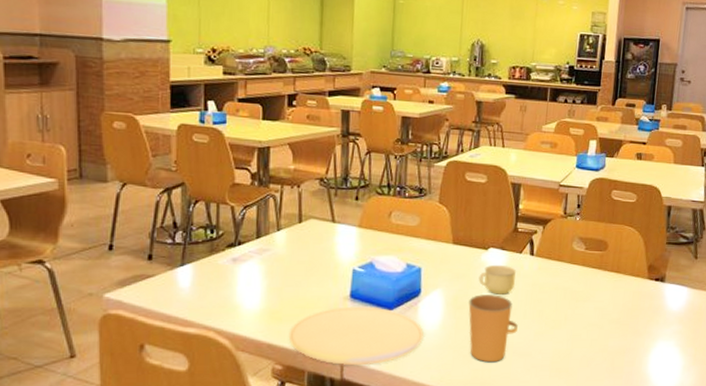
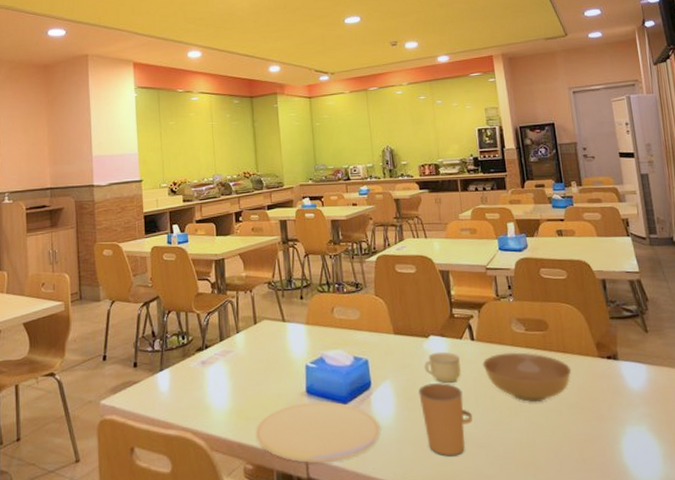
bowl: none [537,269,621,317] -> present [482,352,572,403]

